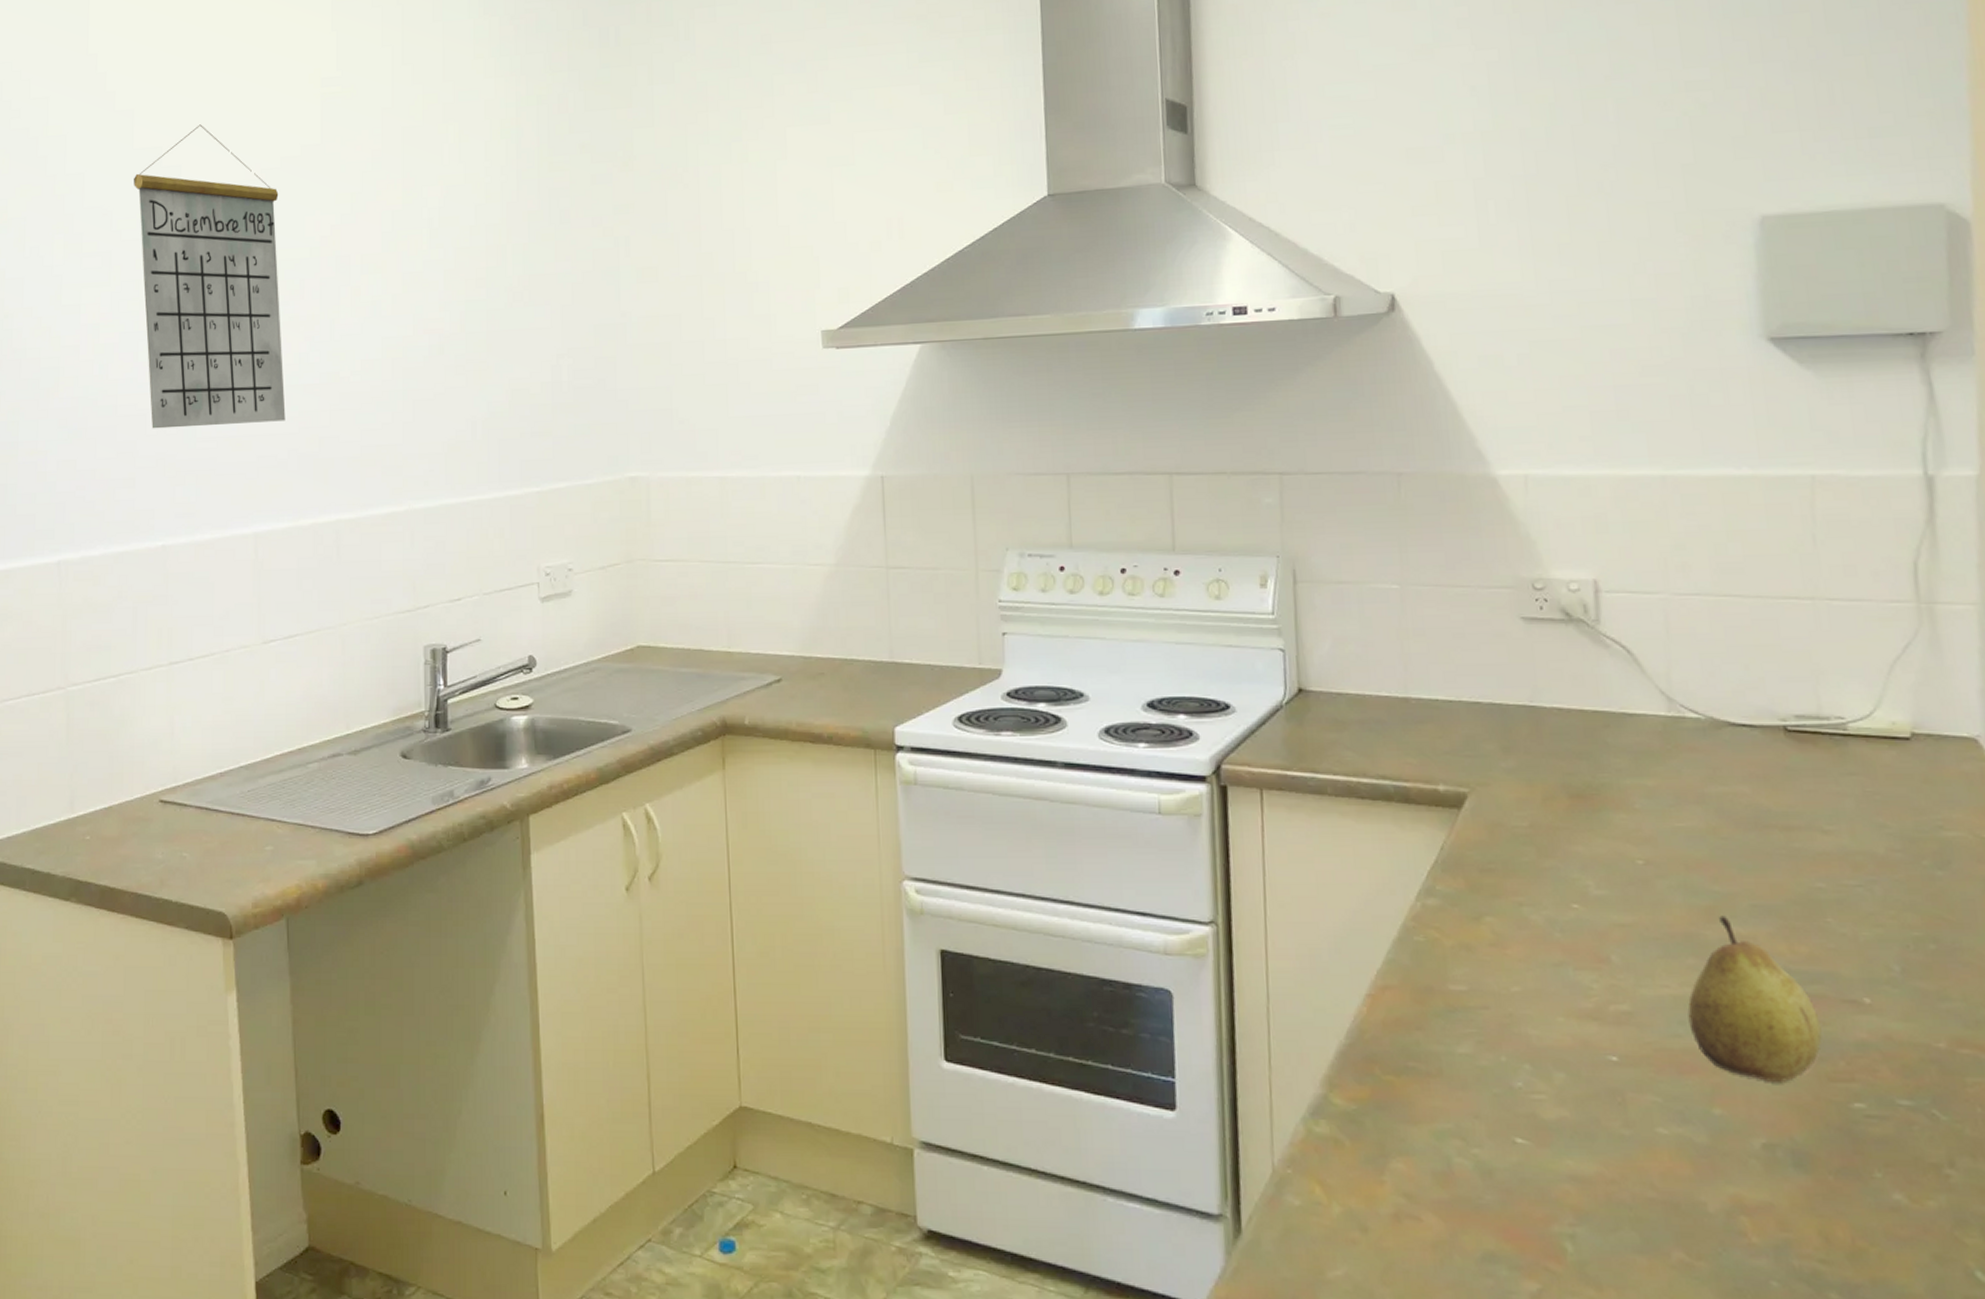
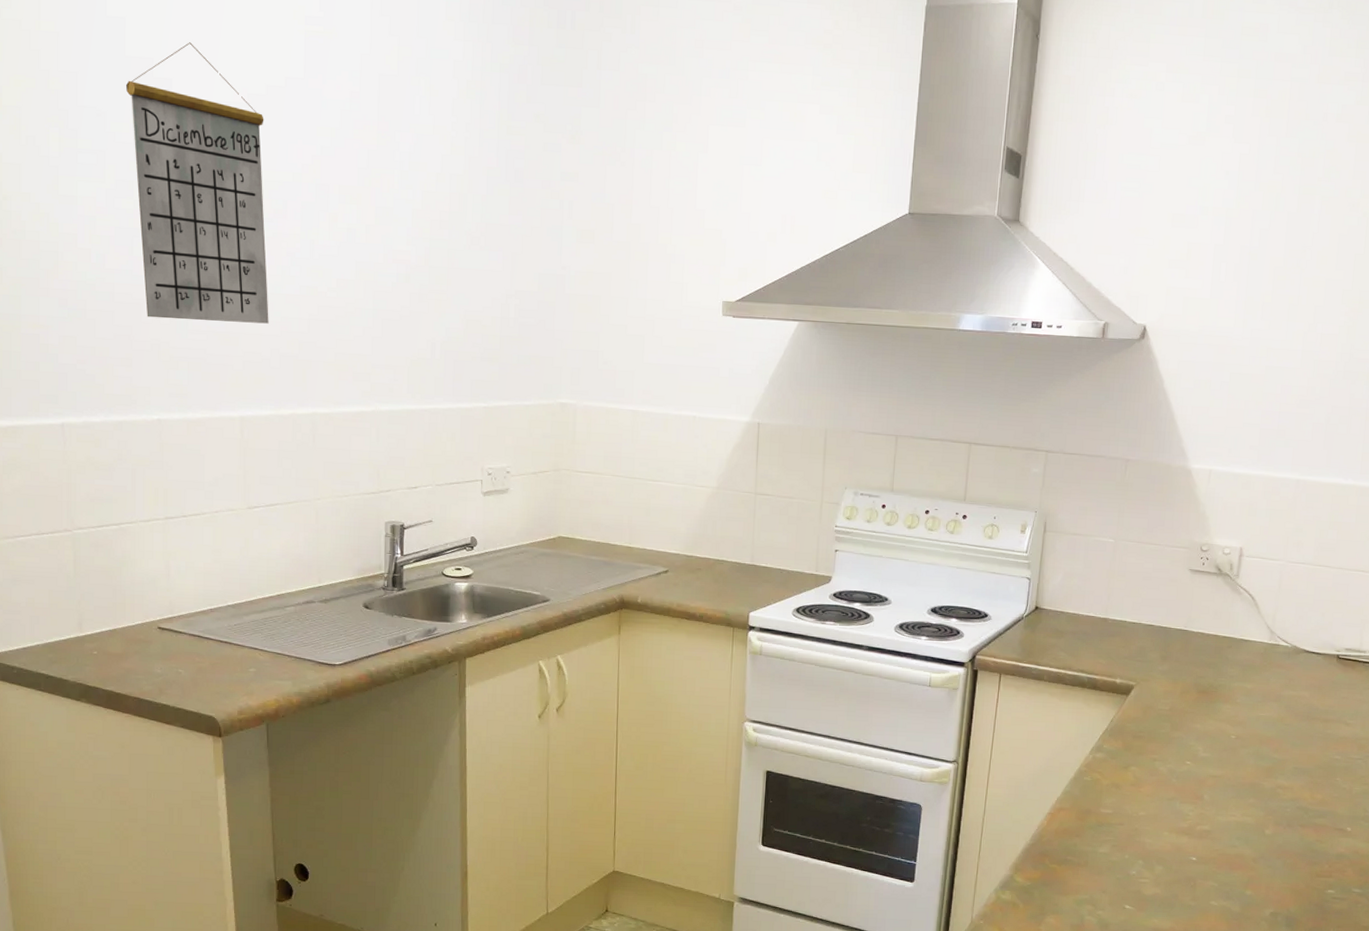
fruit: present [1687,915,1822,1082] -> none [1242,773,1319,876]

